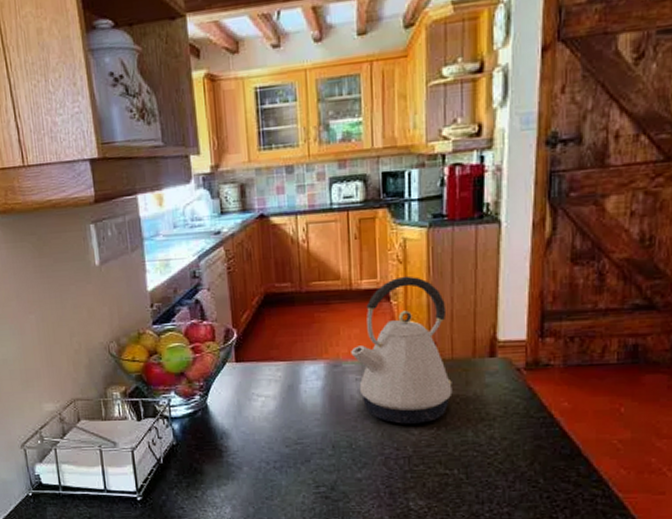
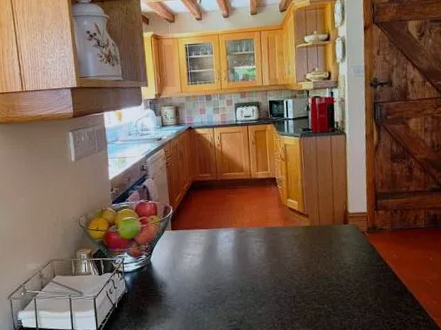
kettle: present [351,276,453,424] -> none [252,169,321,273]

